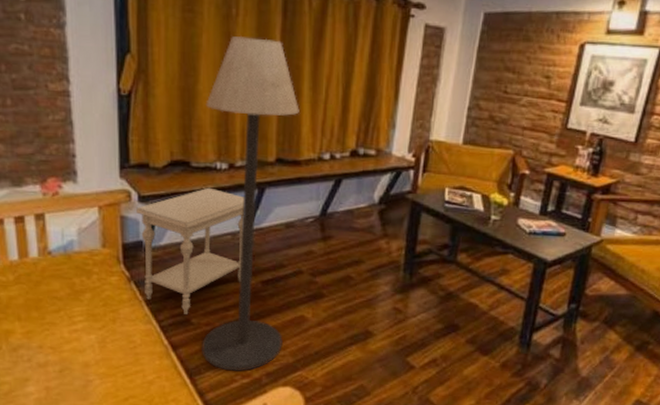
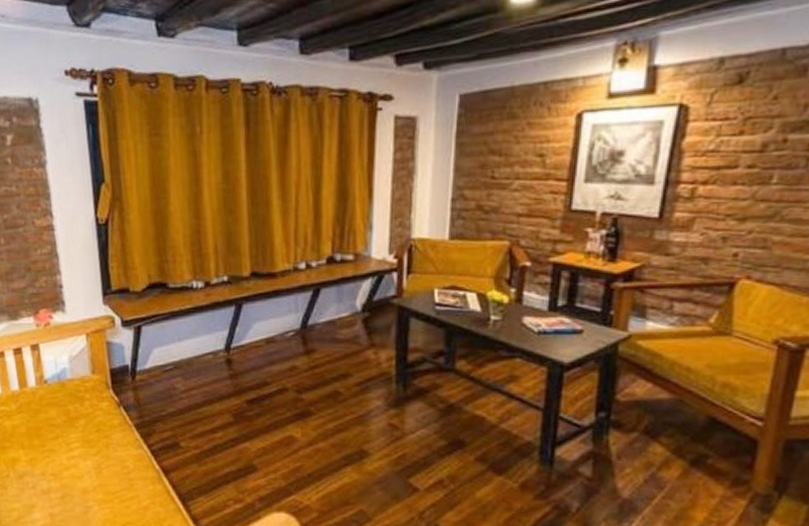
side table: present [135,187,244,314] -> none [119,307,226,438]
floor lamp: present [202,35,300,371] -> none [178,152,273,496]

